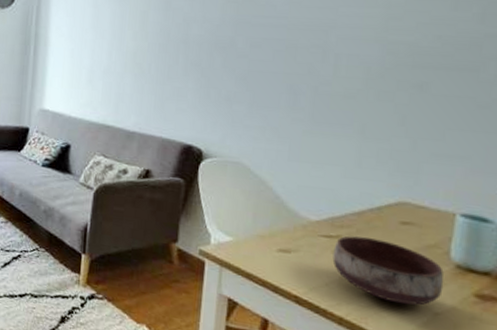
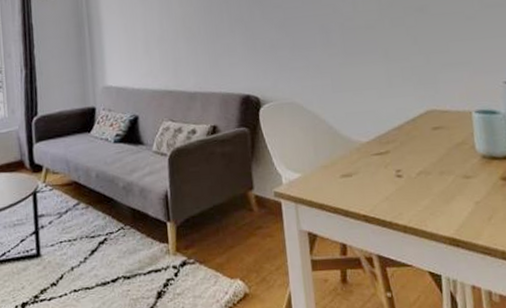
bowl: present [332,235,444,305] -> none [385,147,478,201]

